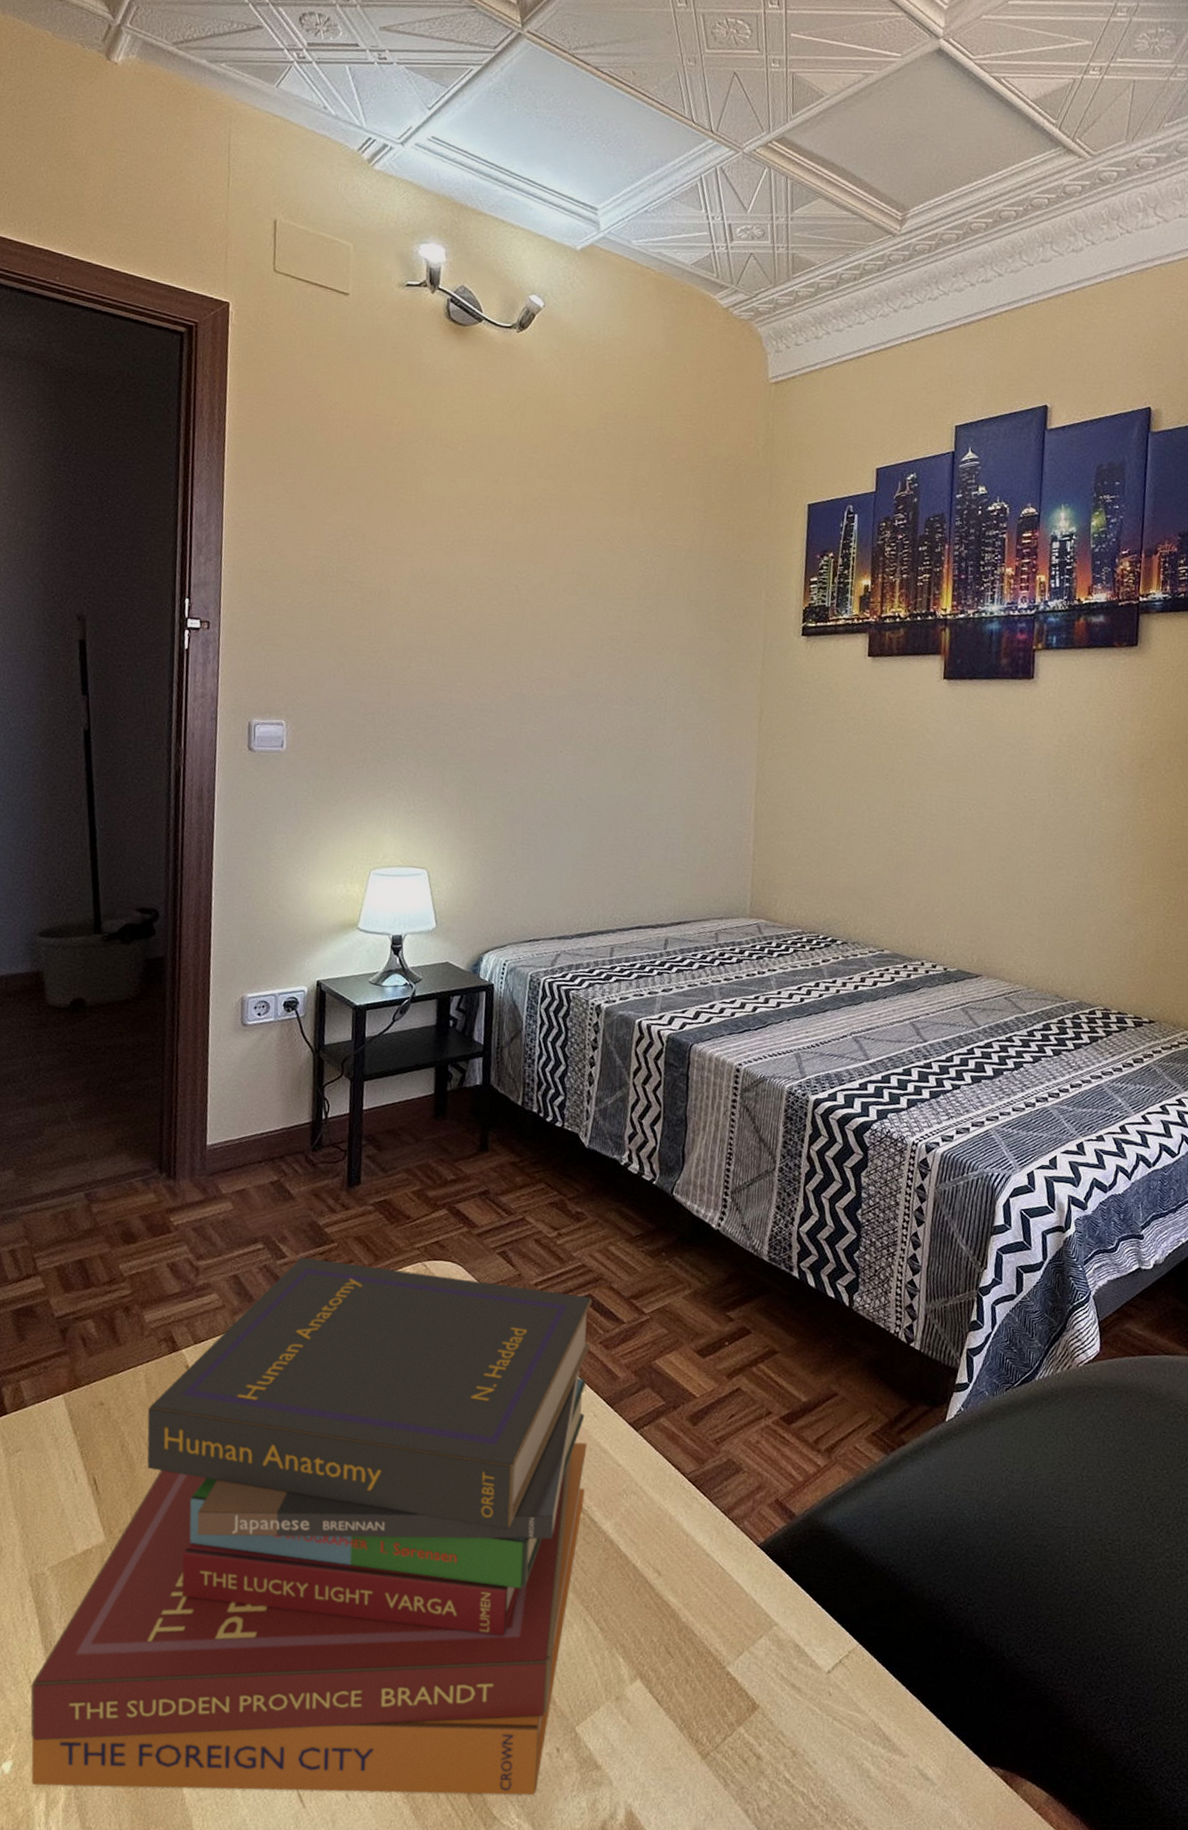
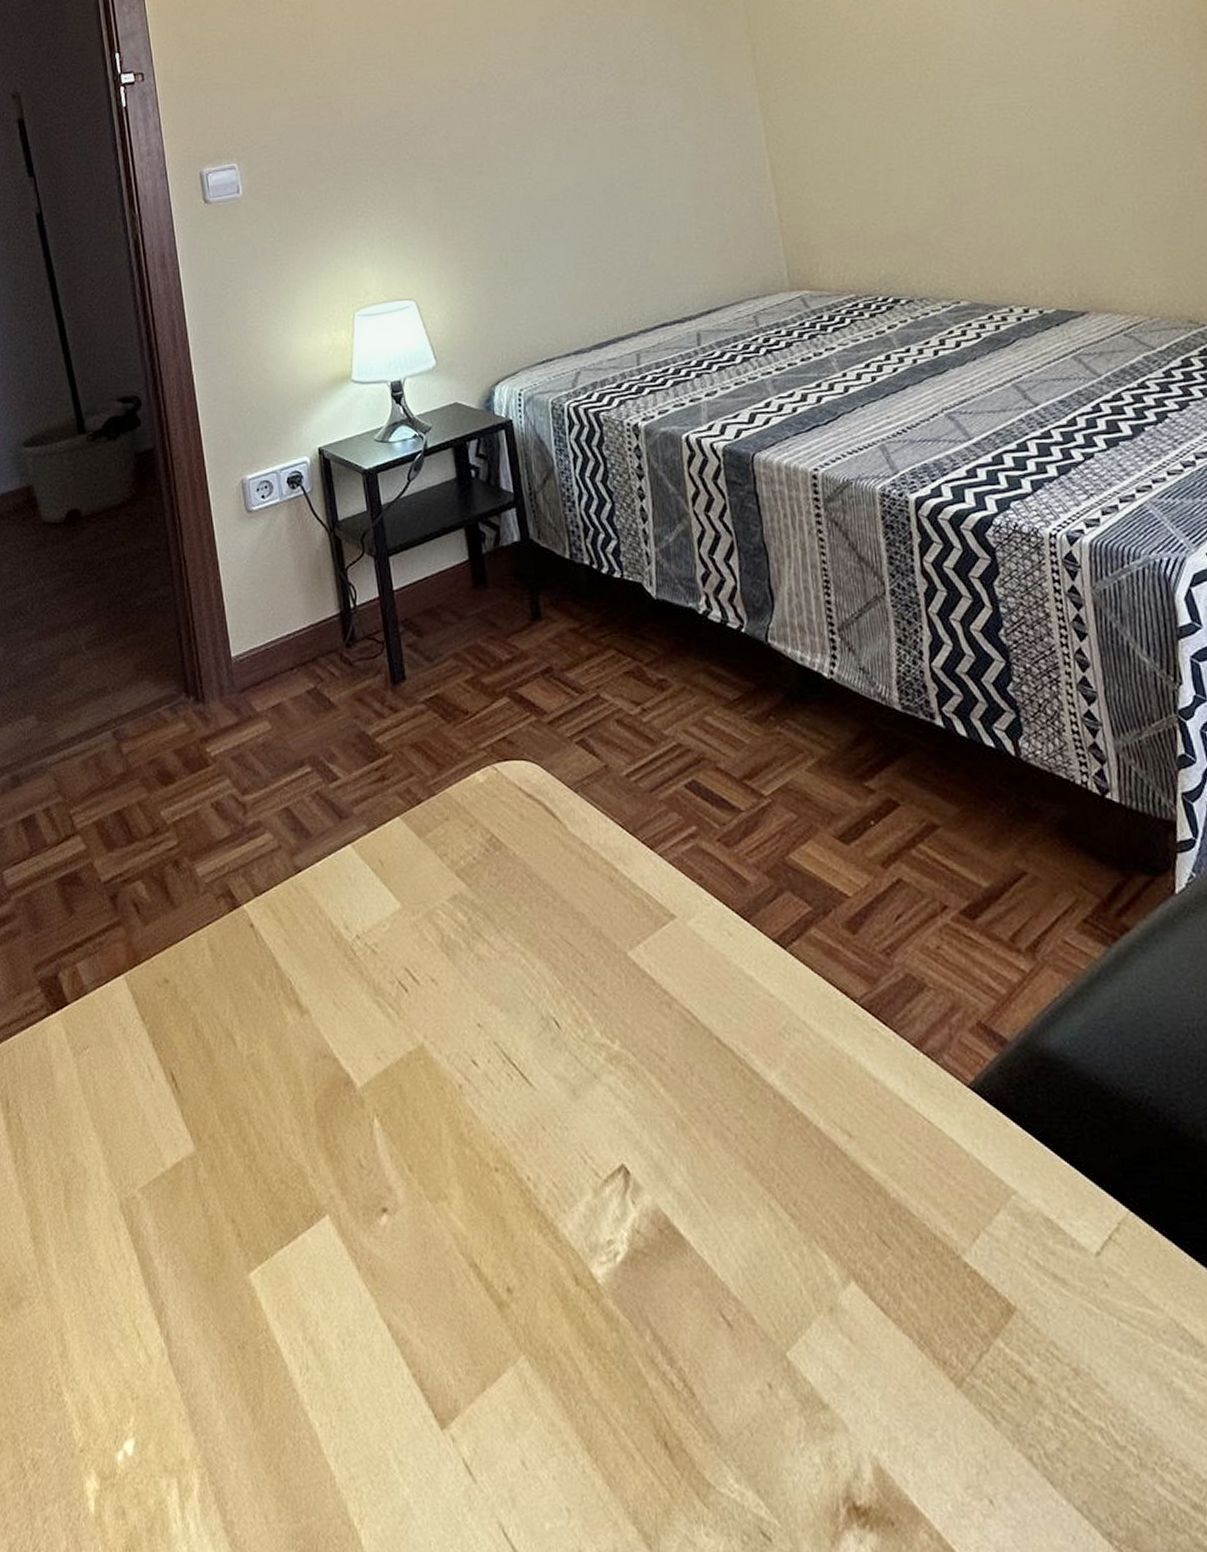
books: present [30,1257,593,1795] -> none [141,776,754,1469]

